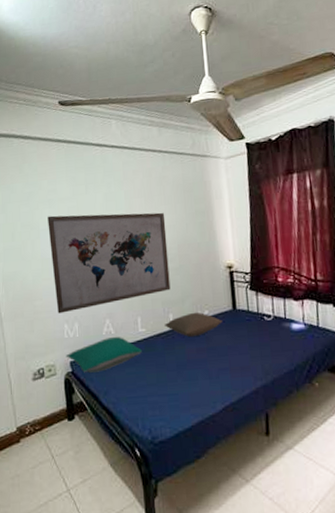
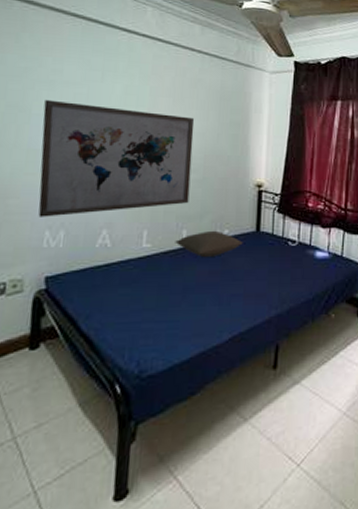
pillow: present [66,336,142,373] -> none [40,250,143,292]

